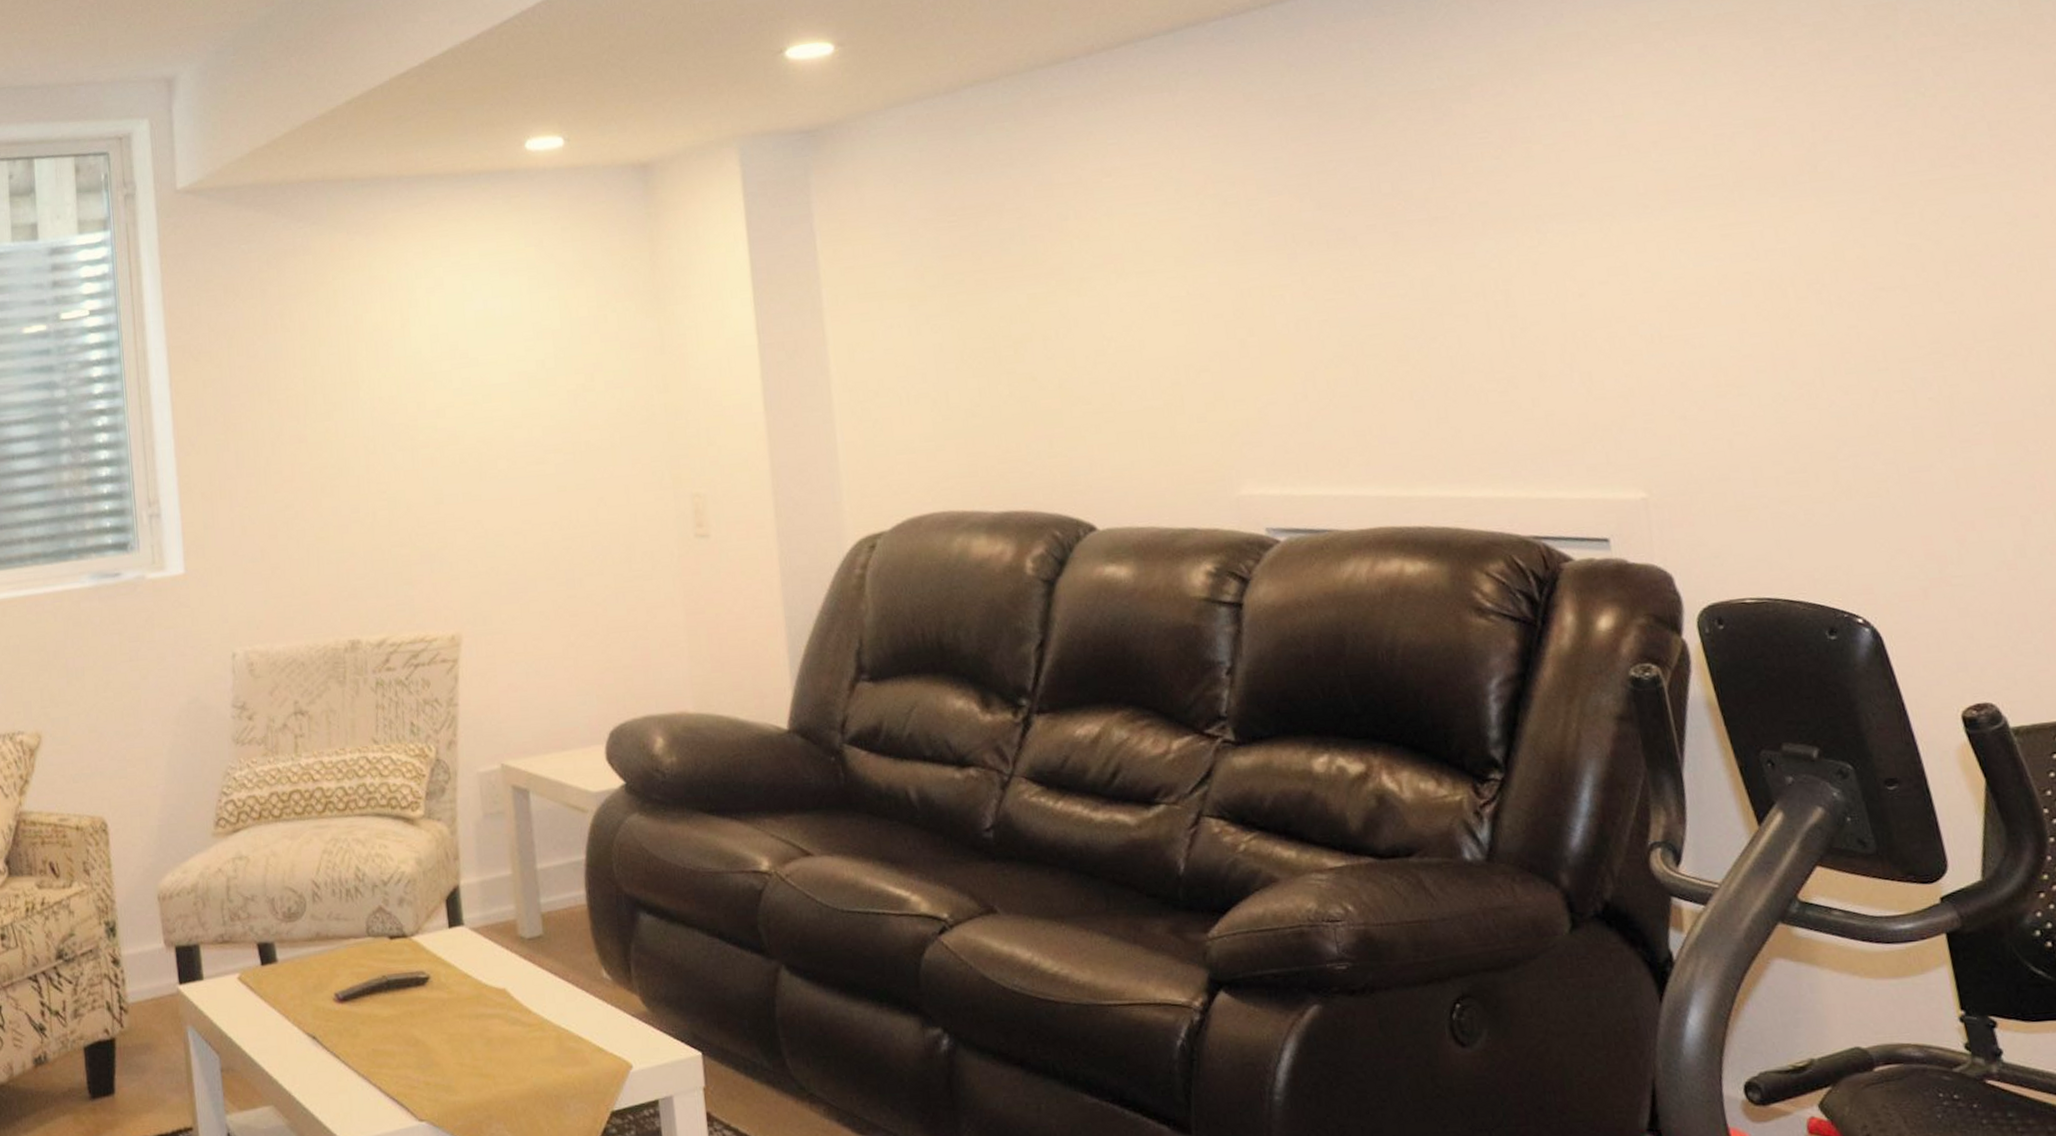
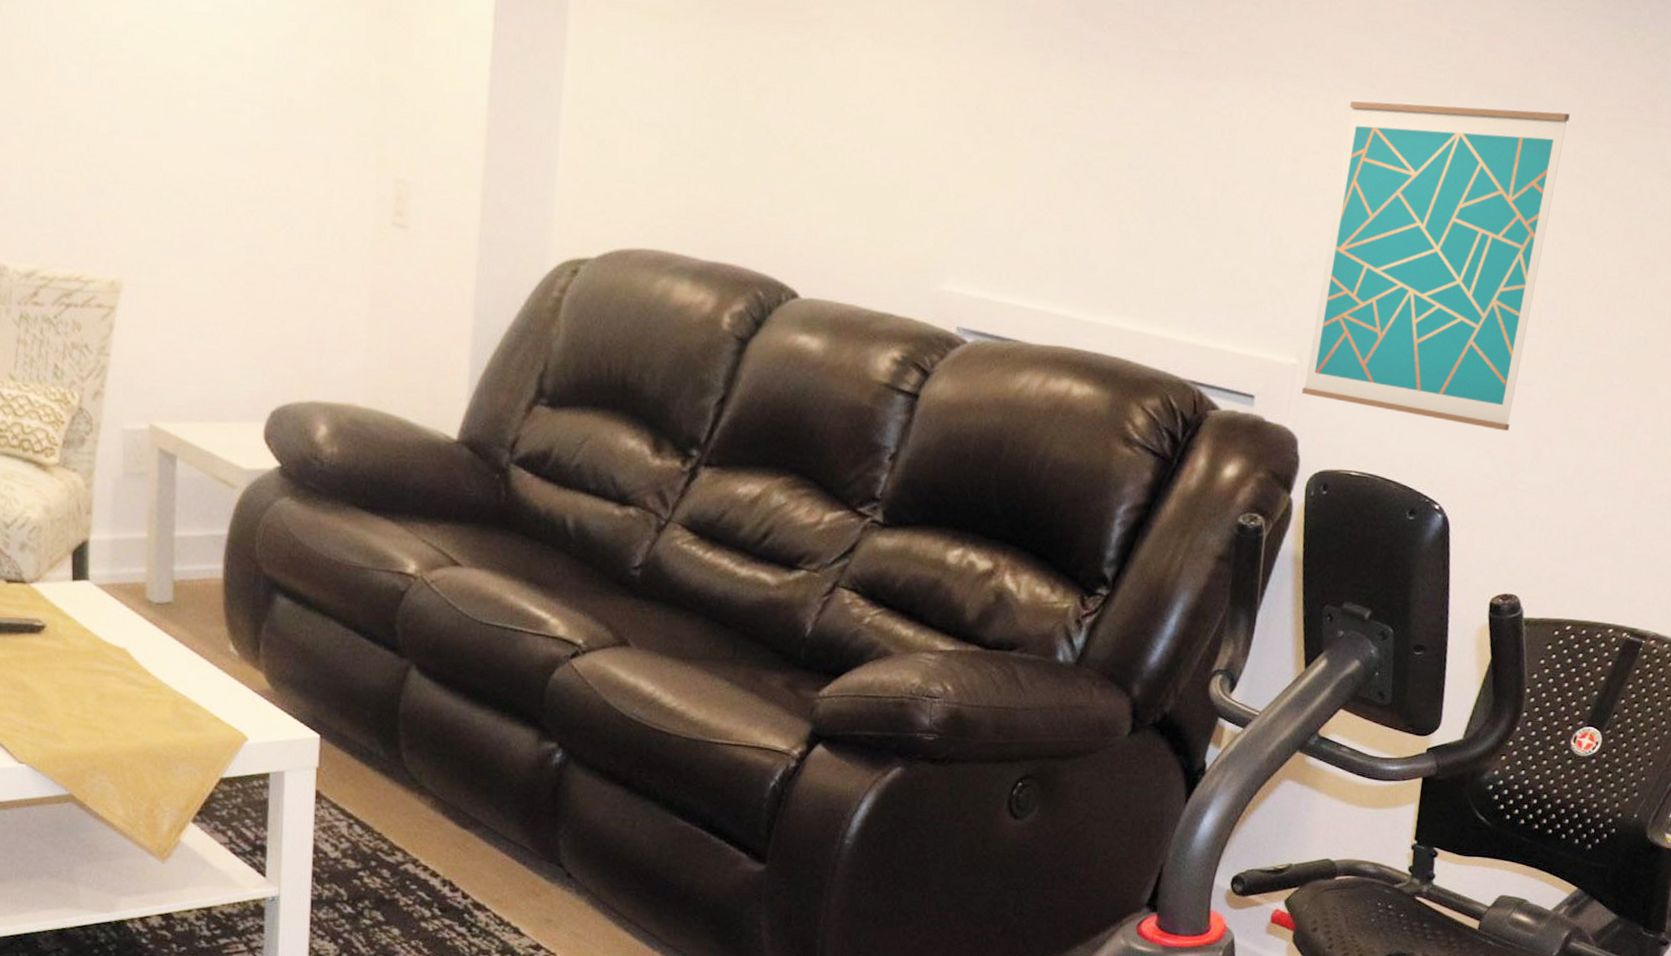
wall art: none [1625,187,1919,528] -> present [1301,101,1570,431]

